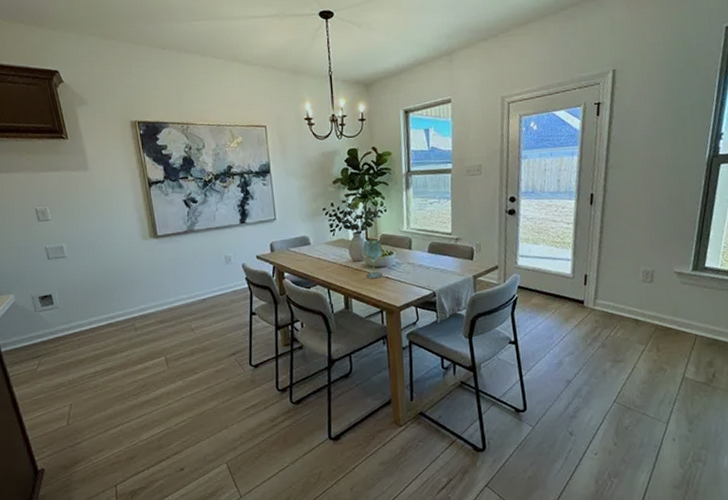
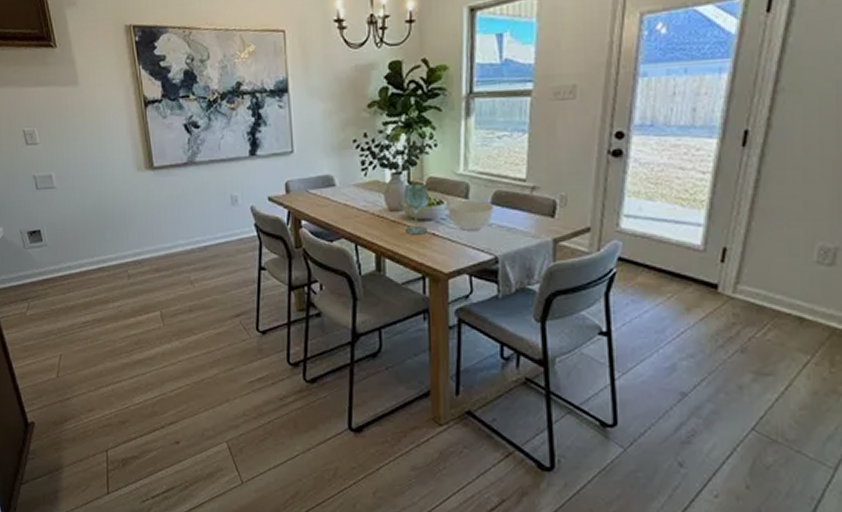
bowl: none [397,250,430,274] -> present [448,200,494,232]

